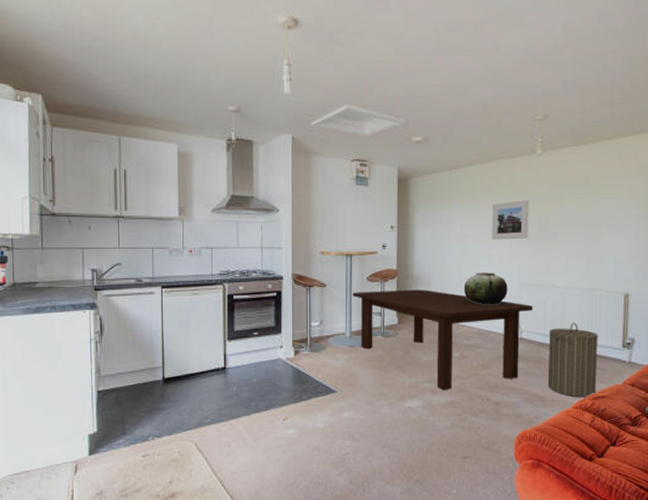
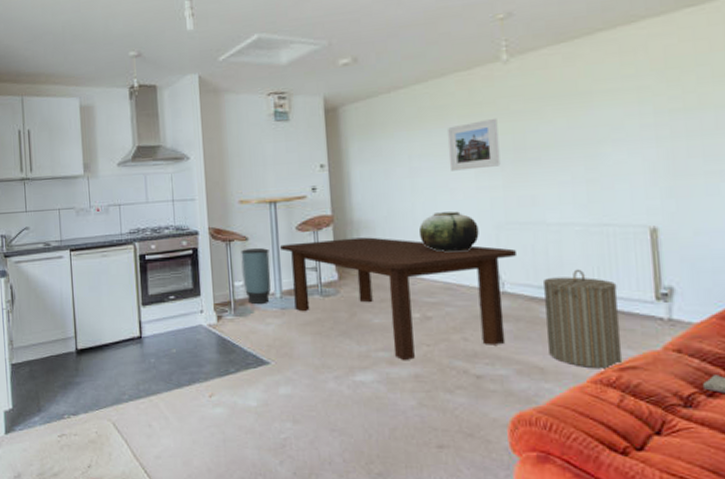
trash can: none [319,294,343,342] -> present [241,248,271,305]

